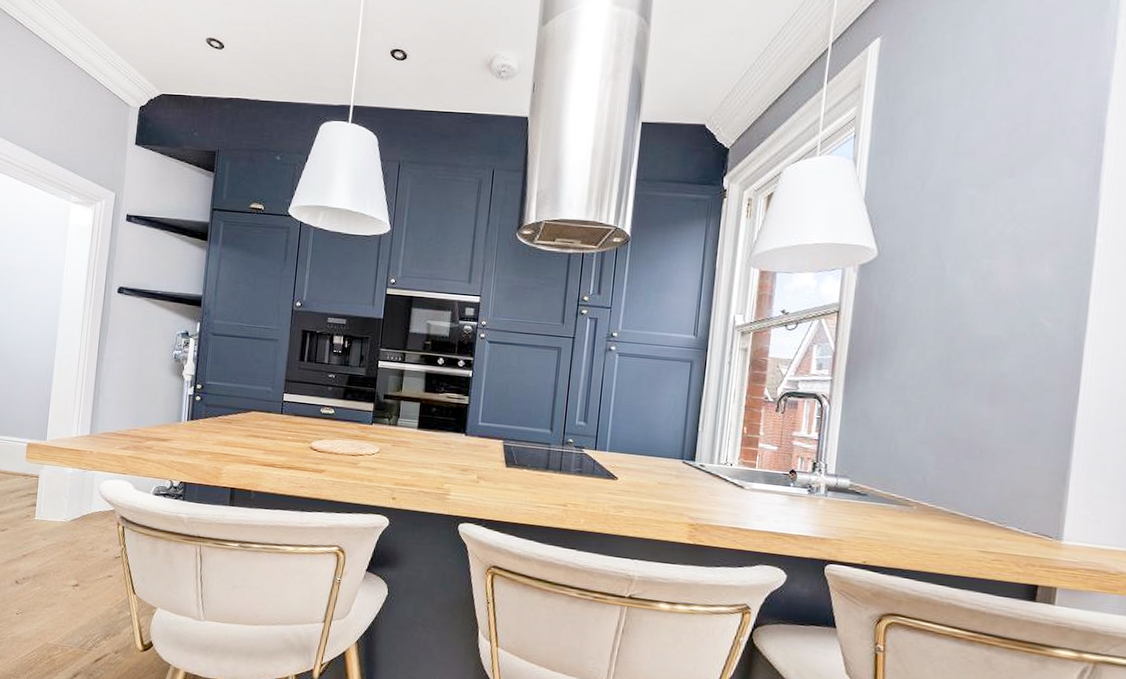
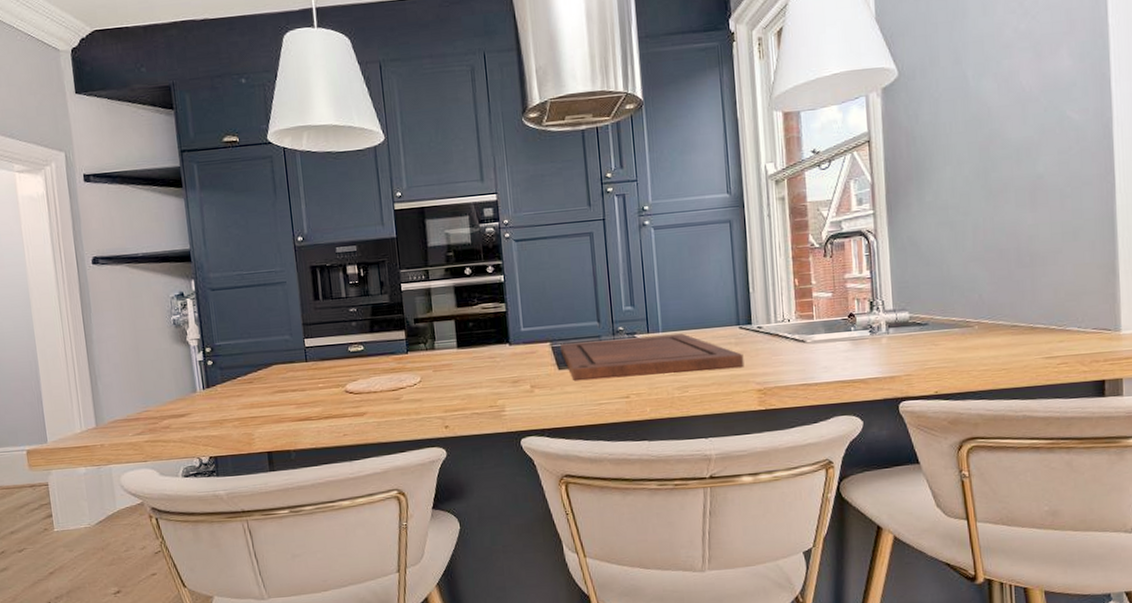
cutting board: none [511,443,682,499] -> present [560,333,744,381]

